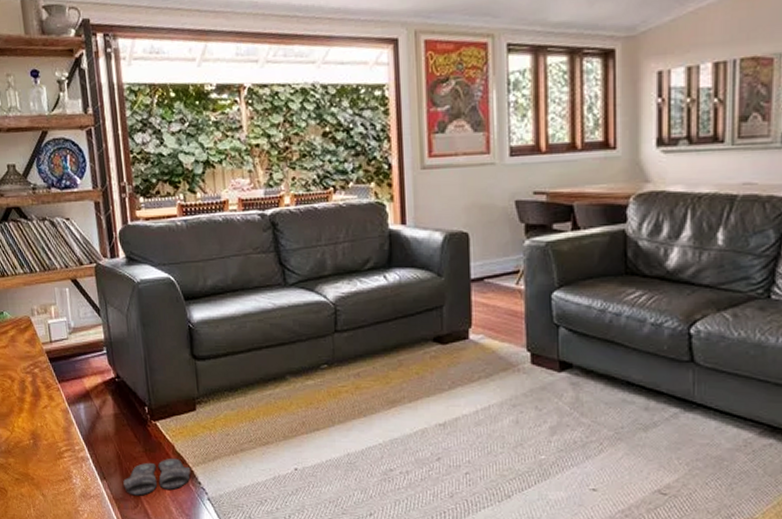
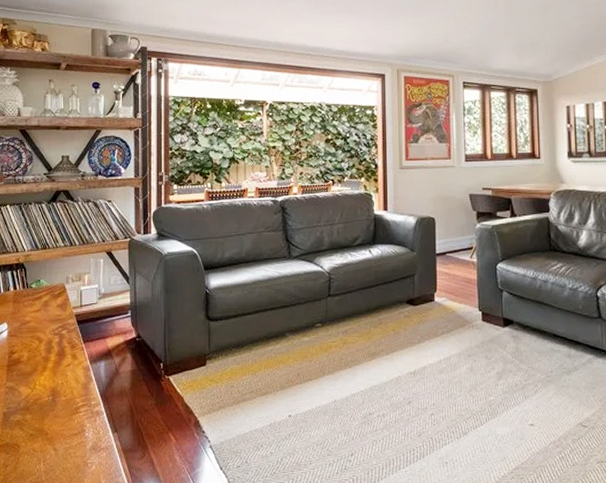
slippers: present [123,458,191,496] -> none [133,409,197,446]

